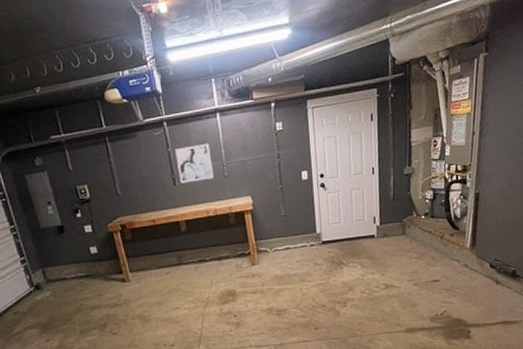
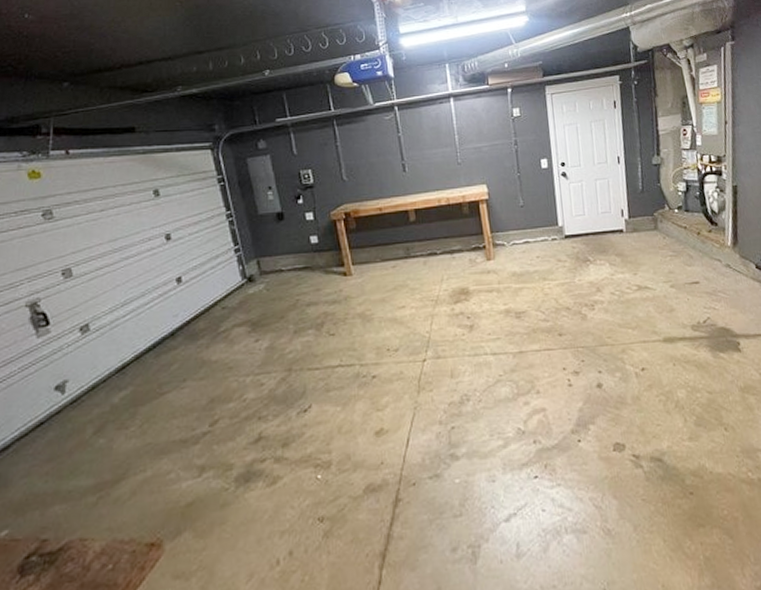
wall art: present [175,143,214,183] -> none [406,128,446,170]

